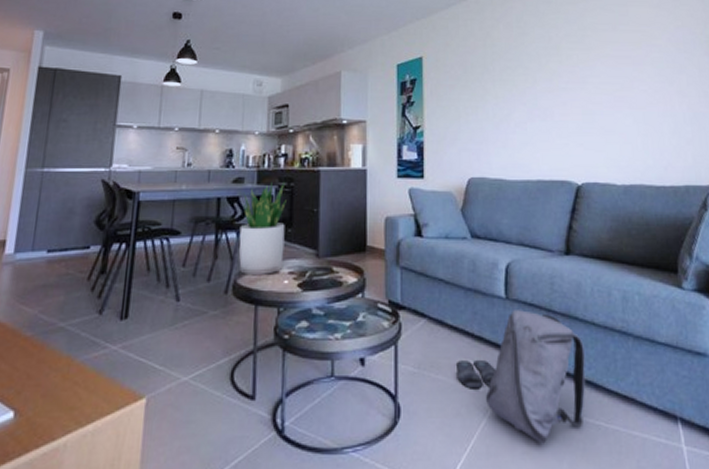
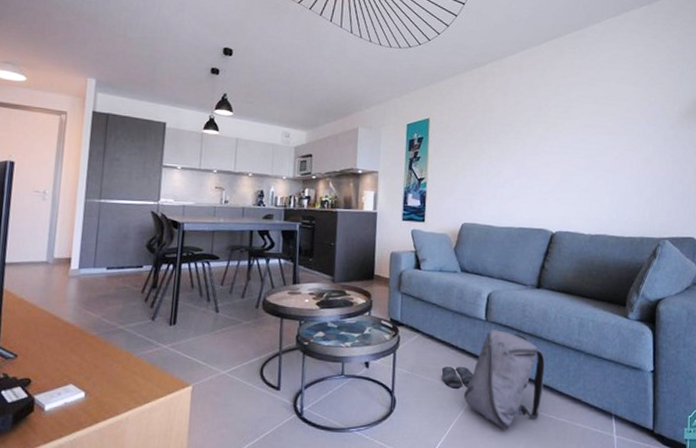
planter: present [238,181,287,276] -> none [267,219,309,295]

